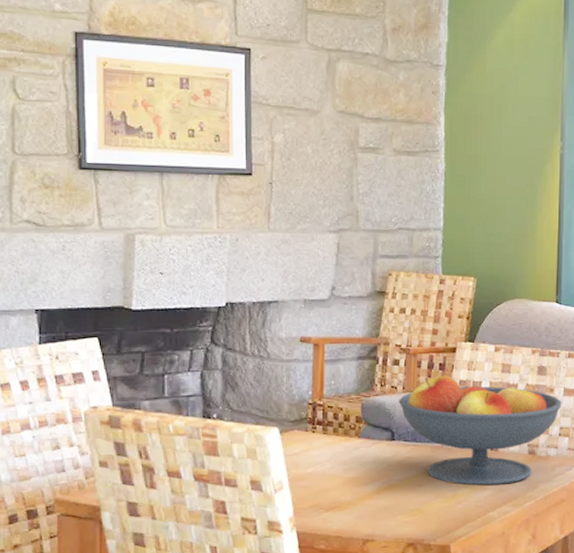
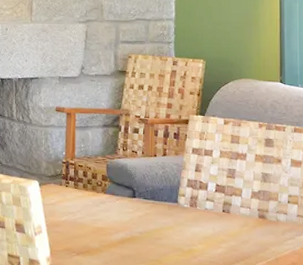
fruit bowl: present [399,375,562,486] -> none [139,143,290,244]

